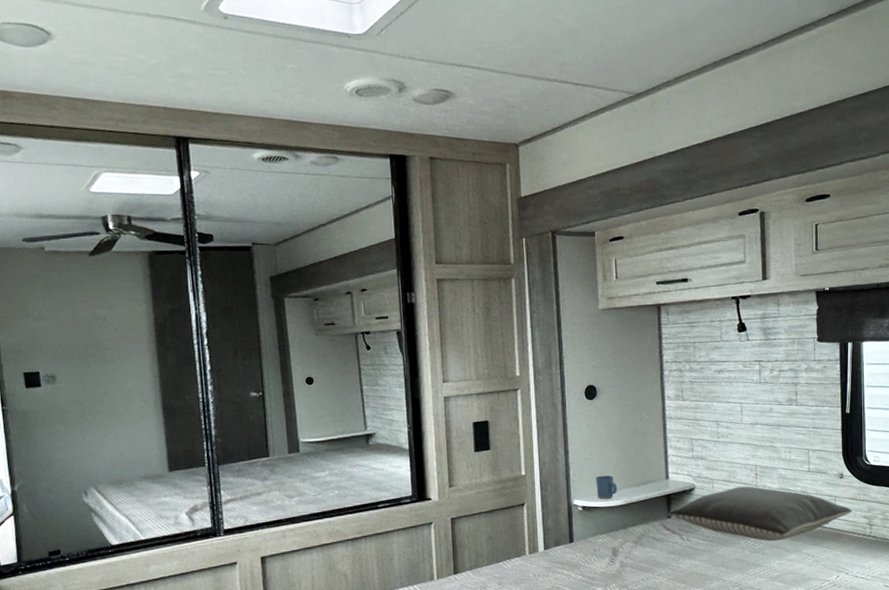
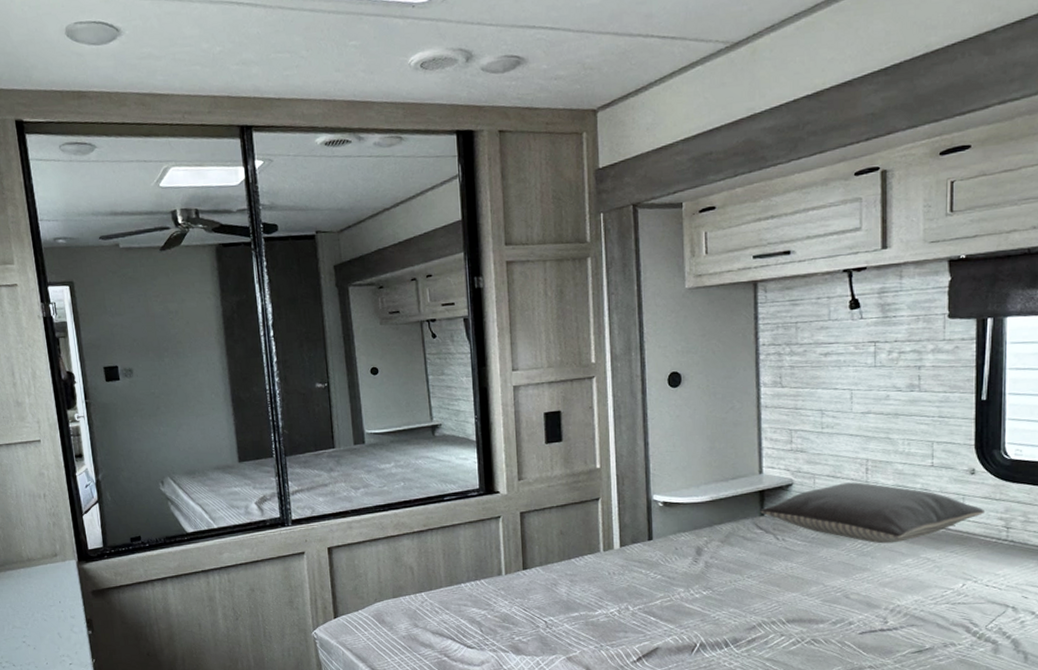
mug: present [596,475,618,499] -> none [679,469,704,495]

